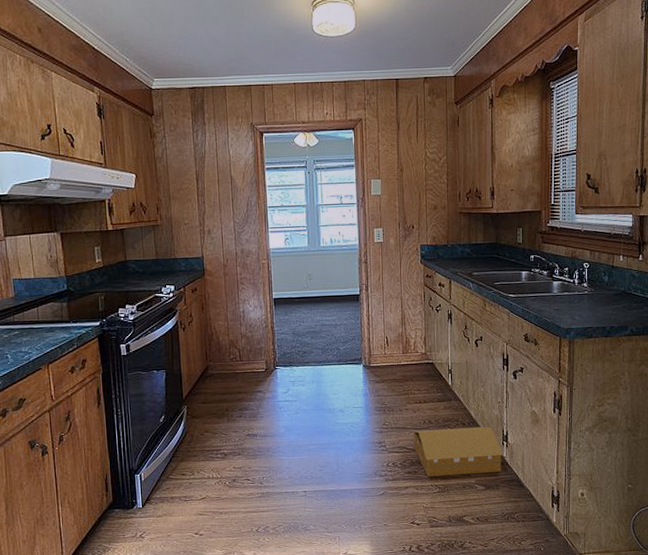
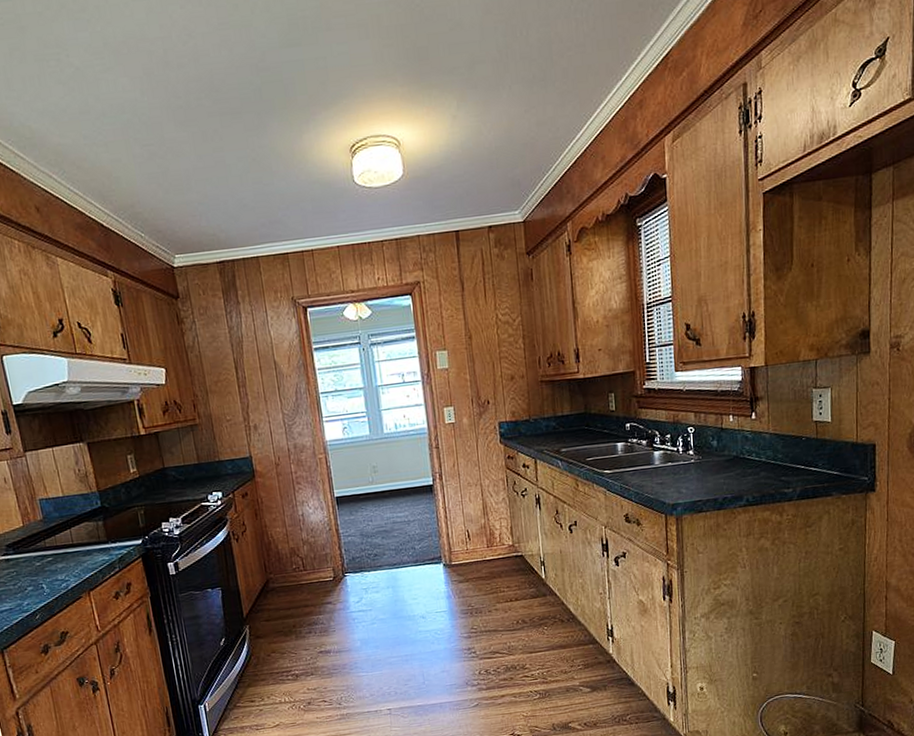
architectural model: present [413,426,504,477] -> none [505,622,610,683]

